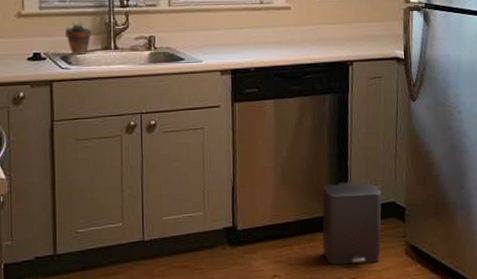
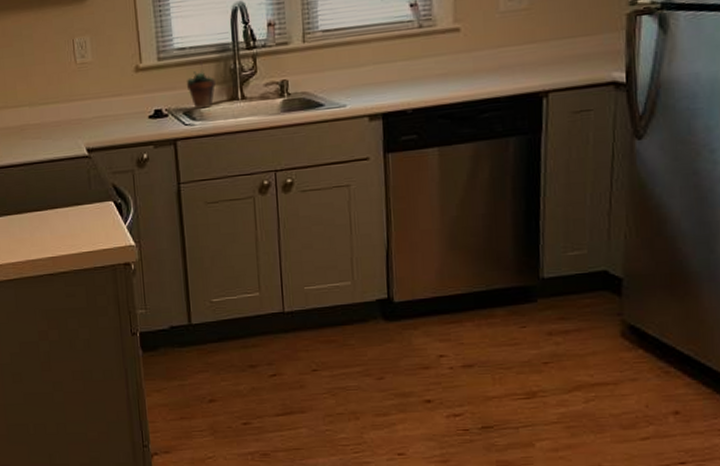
pedal bin: present [322,182,382,266] -> none [503,246,588,347]

